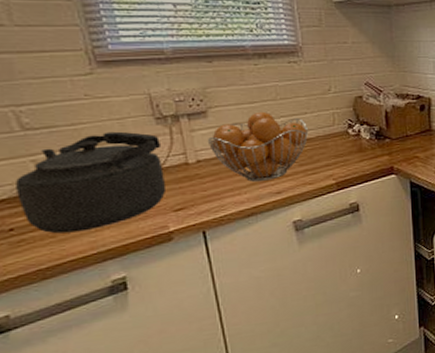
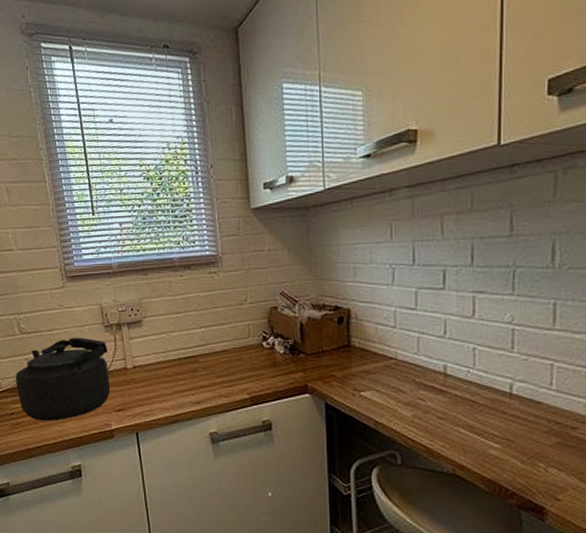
fruit basket: present [207,111,309,182] -> none [141,321,226,390]

